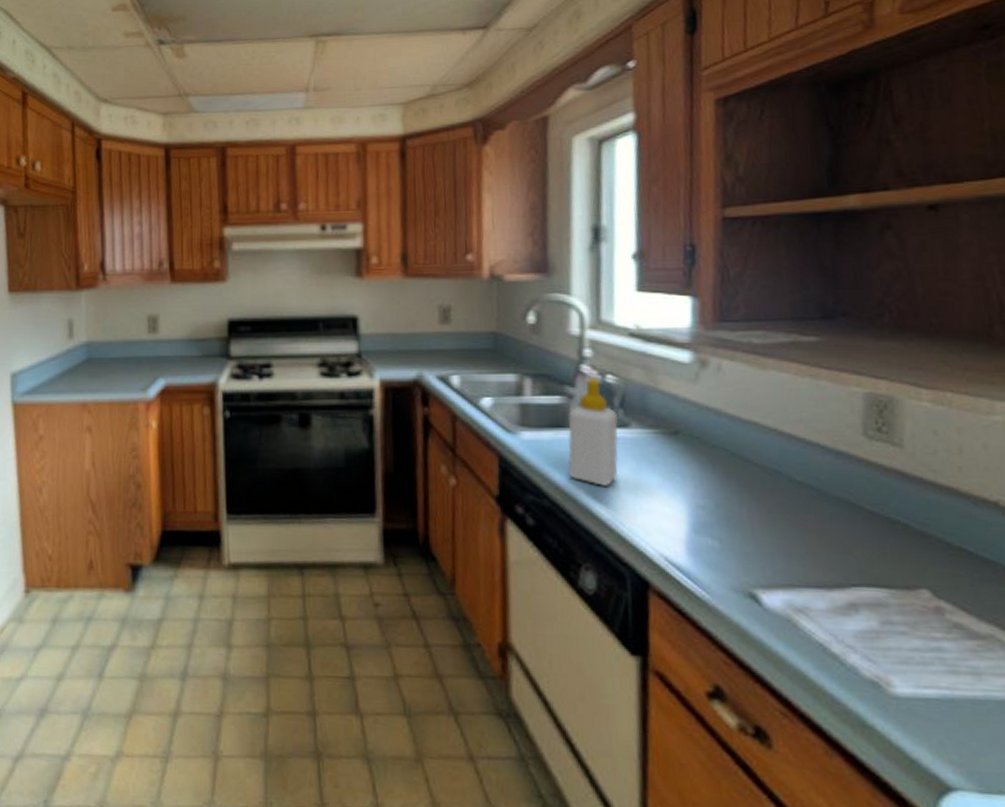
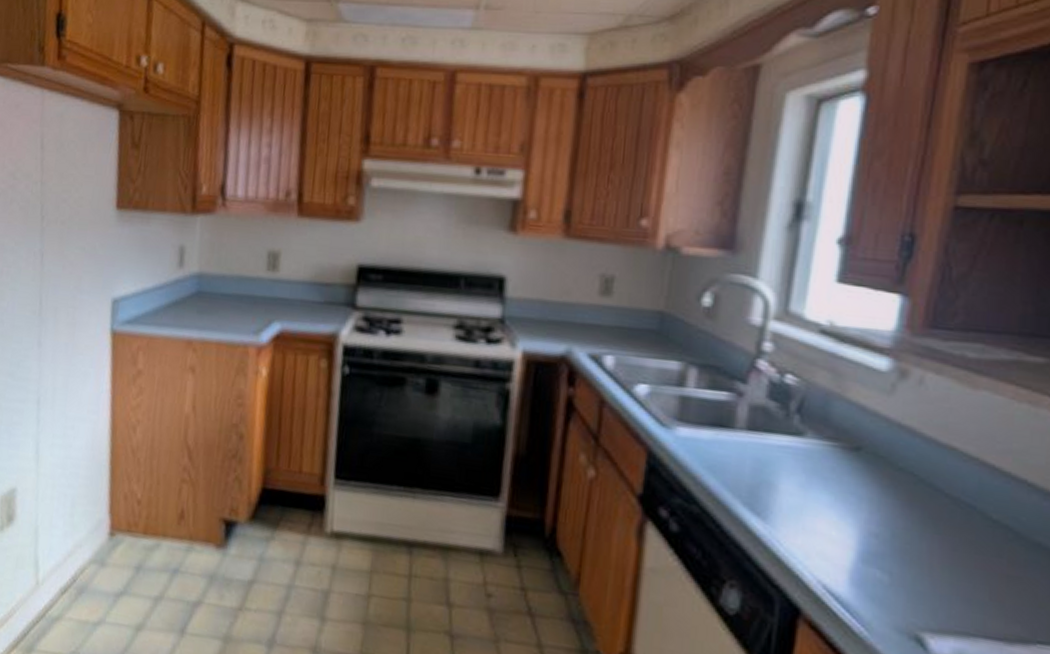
soap bottle: present [568,379,619,488] -> none [726,376,794,500]

